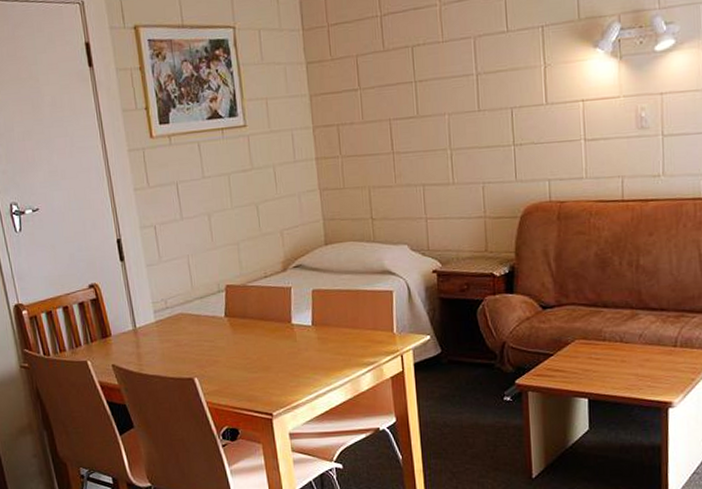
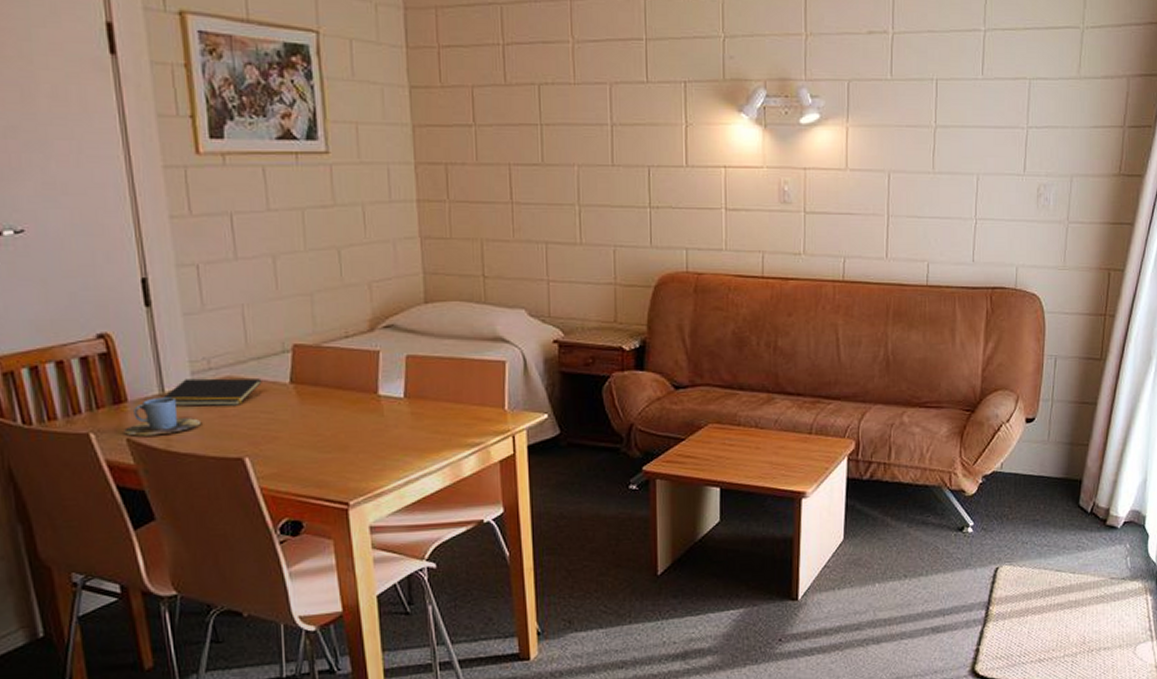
cup: none [110,331,162,363] -> present [124,397,200,436]
notepad: none [135,314,205,338] -> present [162,378,262,407]

